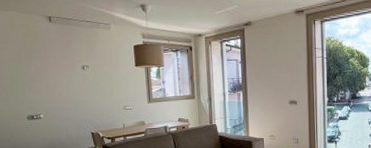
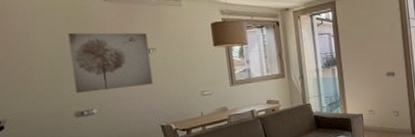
wall art: none [23,49,86,100] -> present [68,32,153,94]

